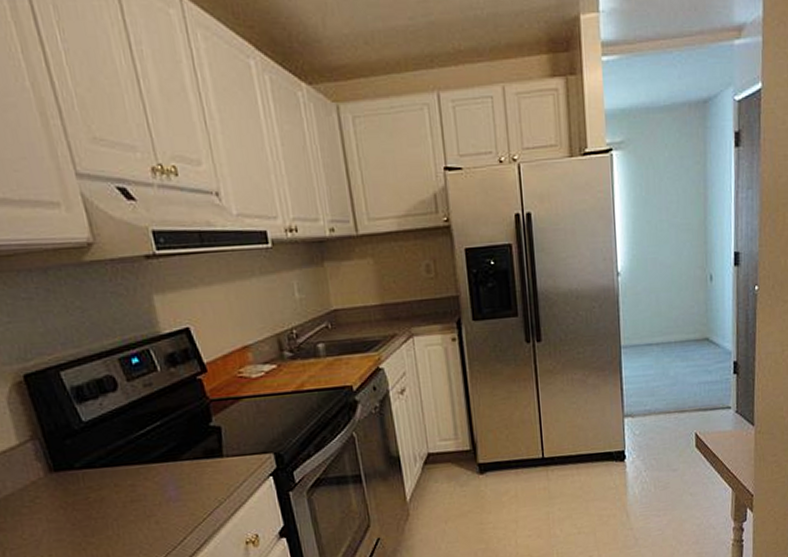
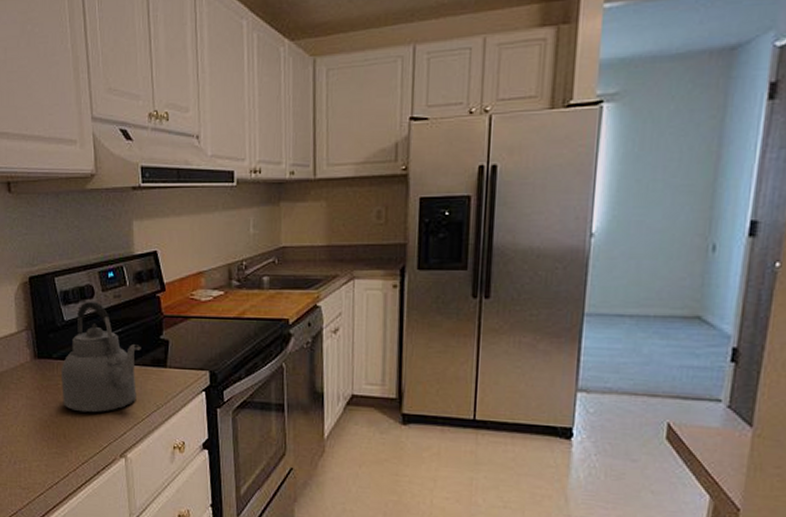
kettle: none [89,393,192,526] -> present [62,301,141,413]

